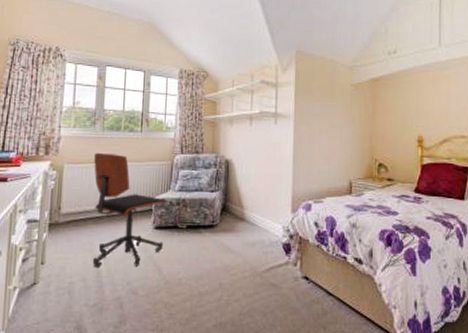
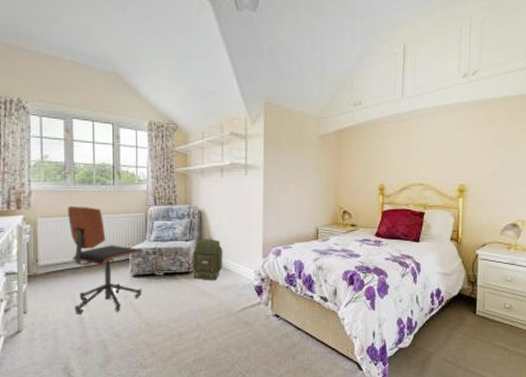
backpack: none [217,189,250,236] -> present [193,238,223,281]

